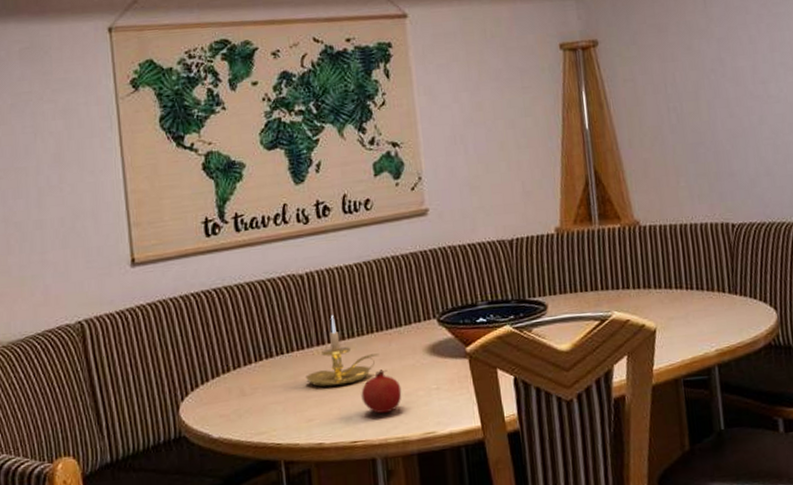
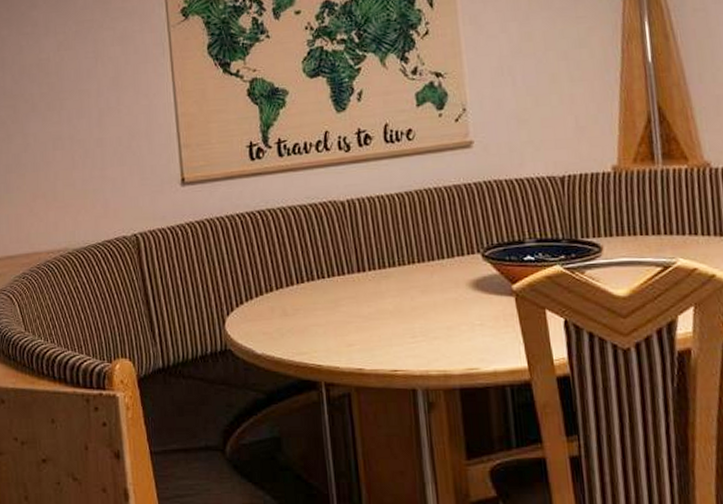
candle holder: present [306,316,379,387] -> none [347,244,421,314]
fruit: present [361,369,402,414] -> none [402,301,444,346]

